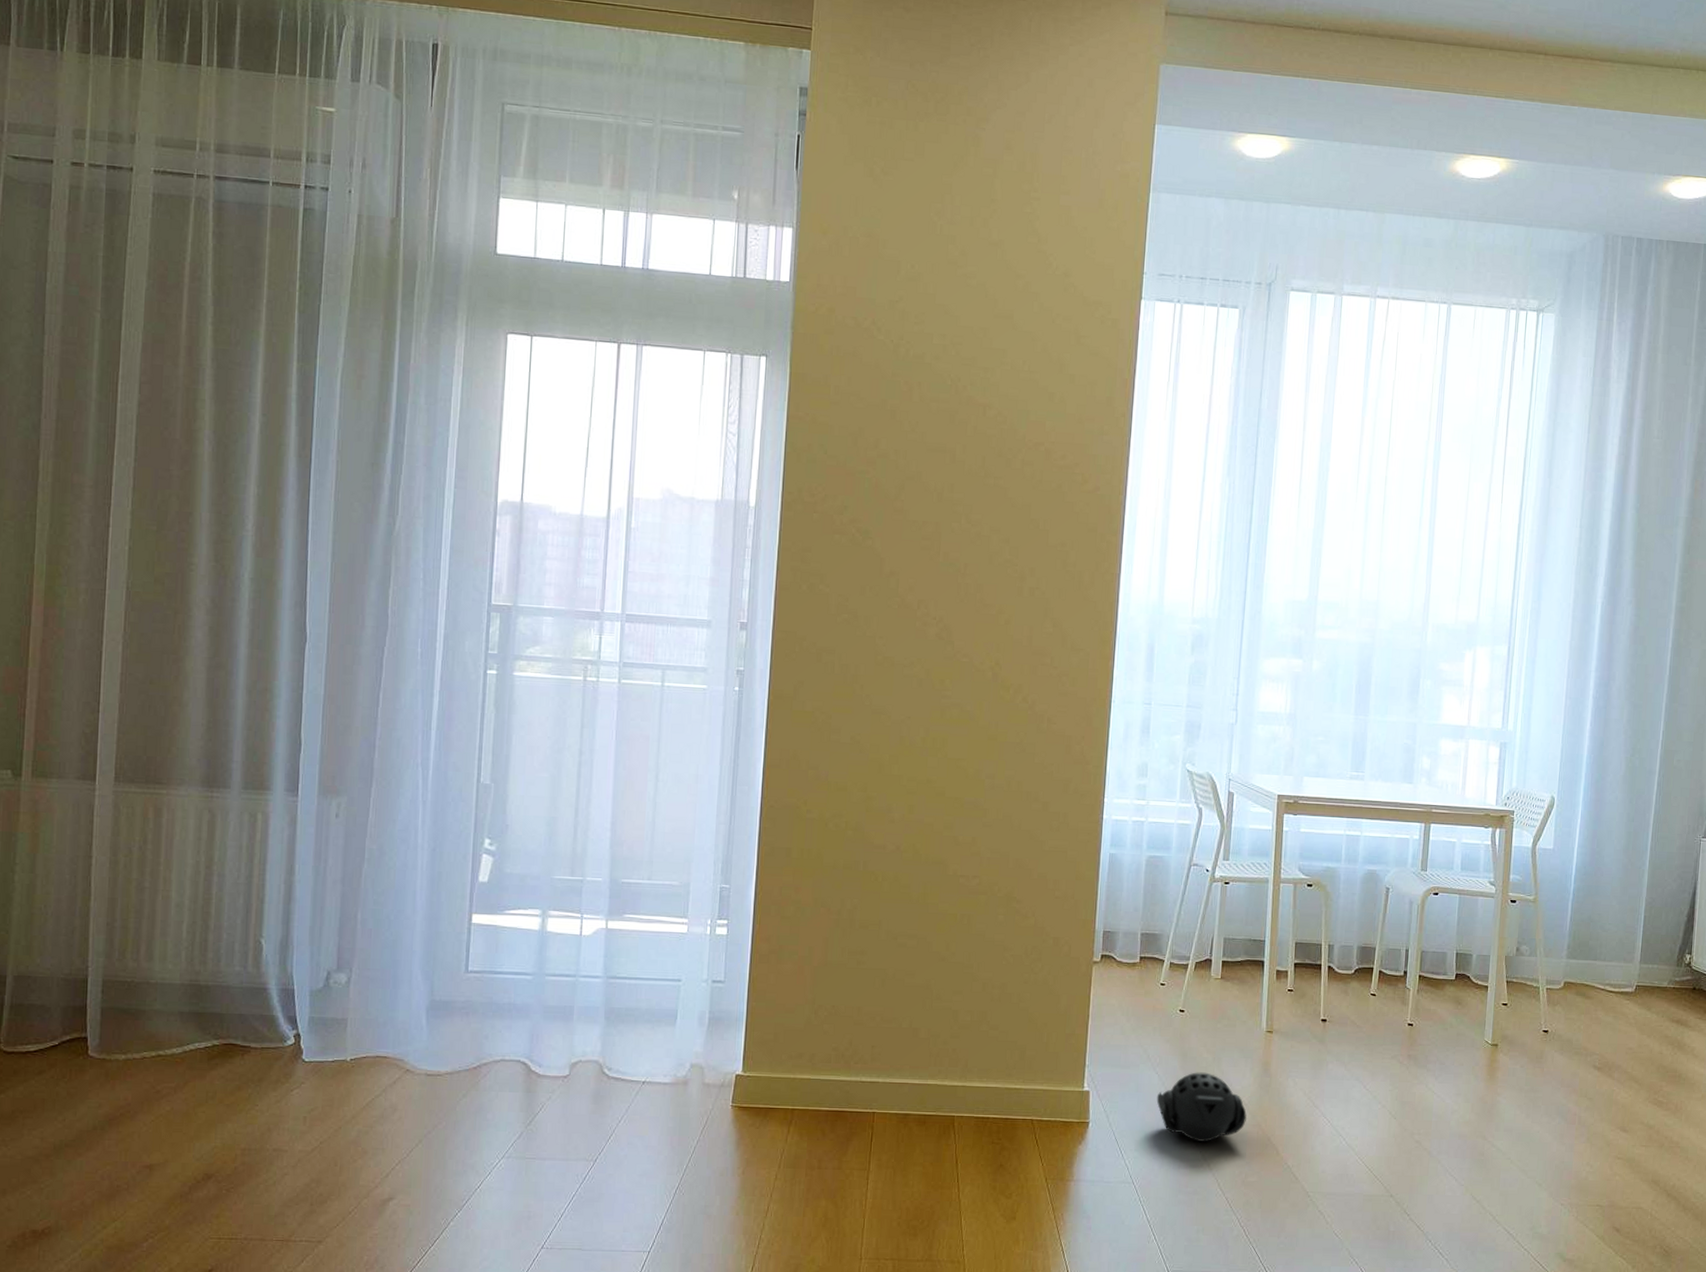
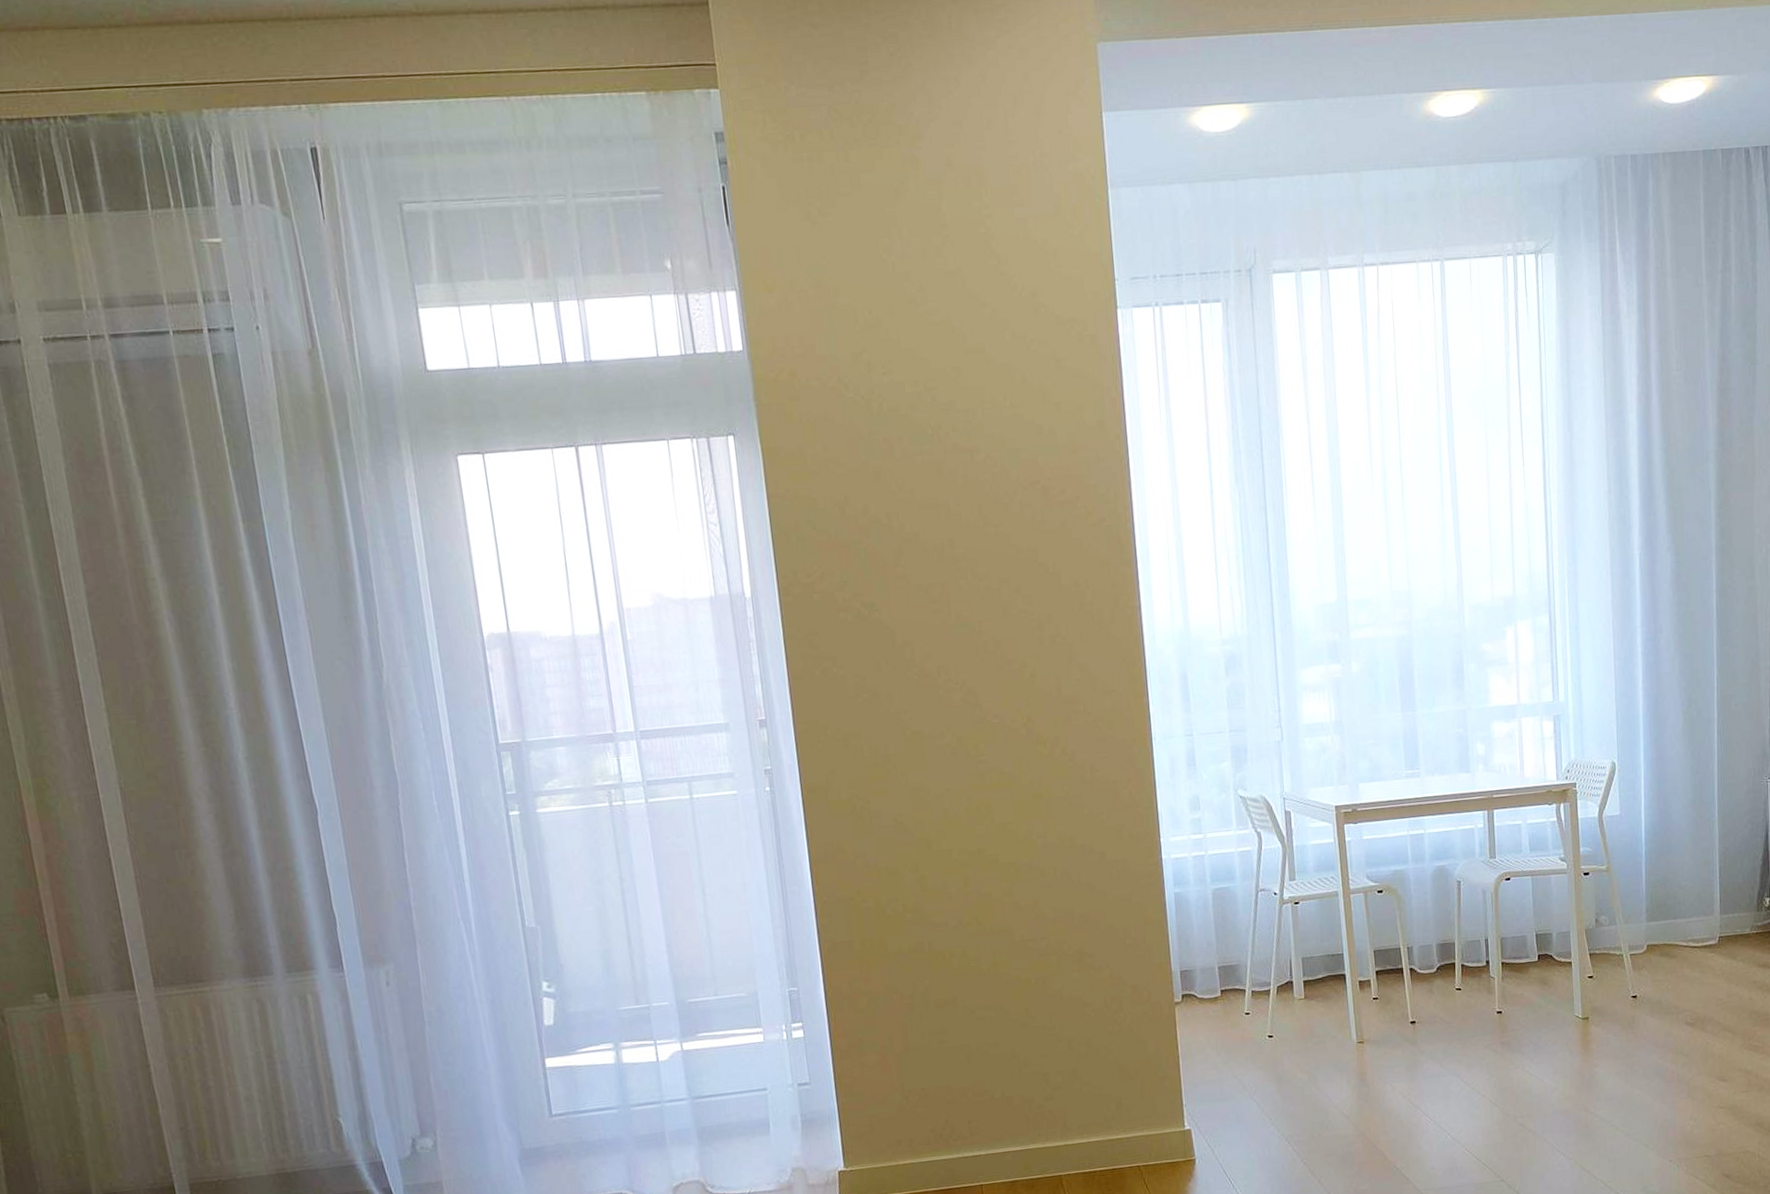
speaker: present [1156,1072,1247,1143] -> none [1258,1092,1350,1161]

